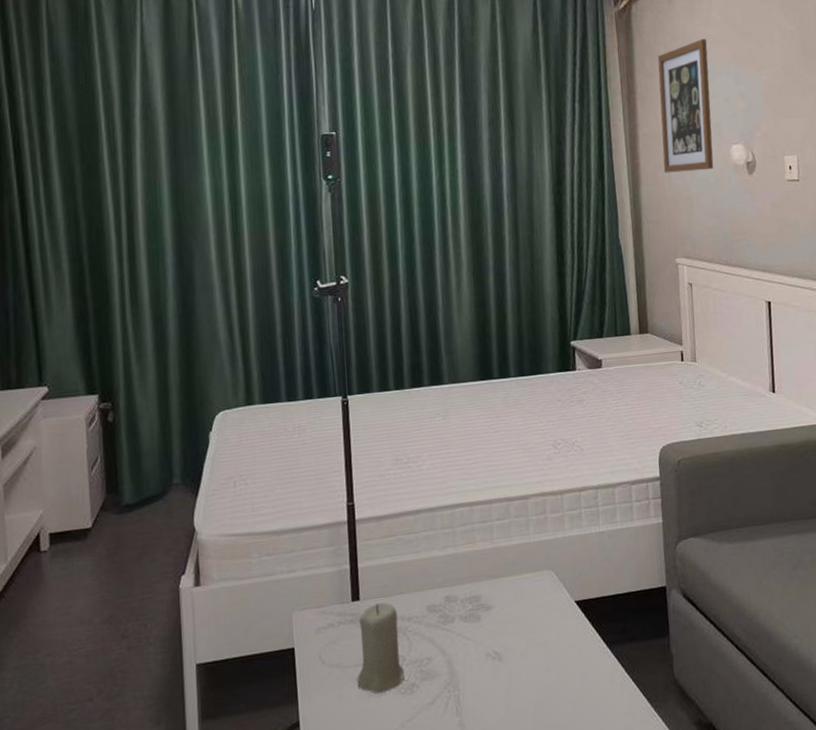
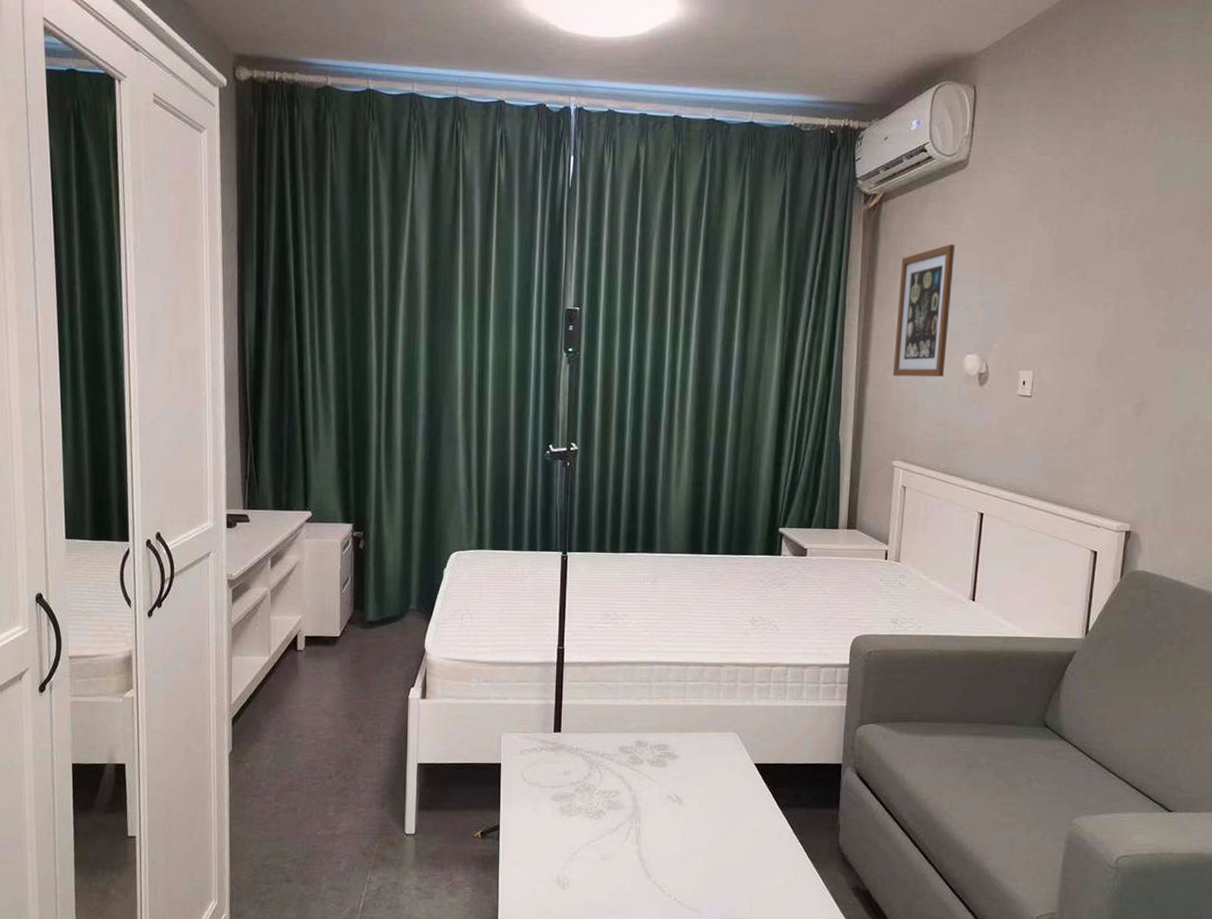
candle: present [357,602,405,694] -> none [552,736,594,813]

